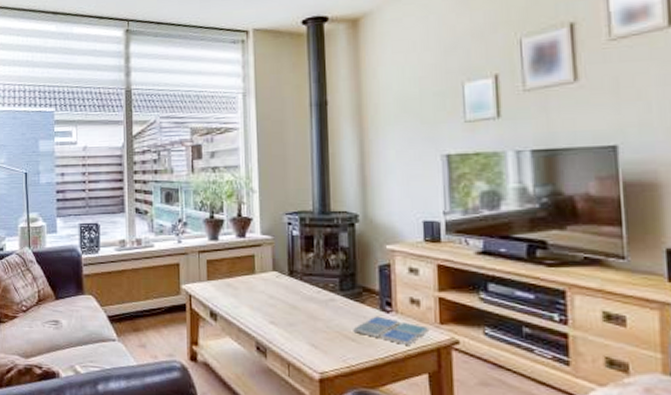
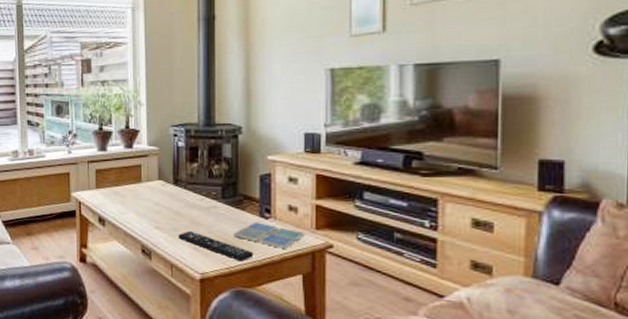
remote control: none [294,325,376,360] -> present [178,230,254,262]

